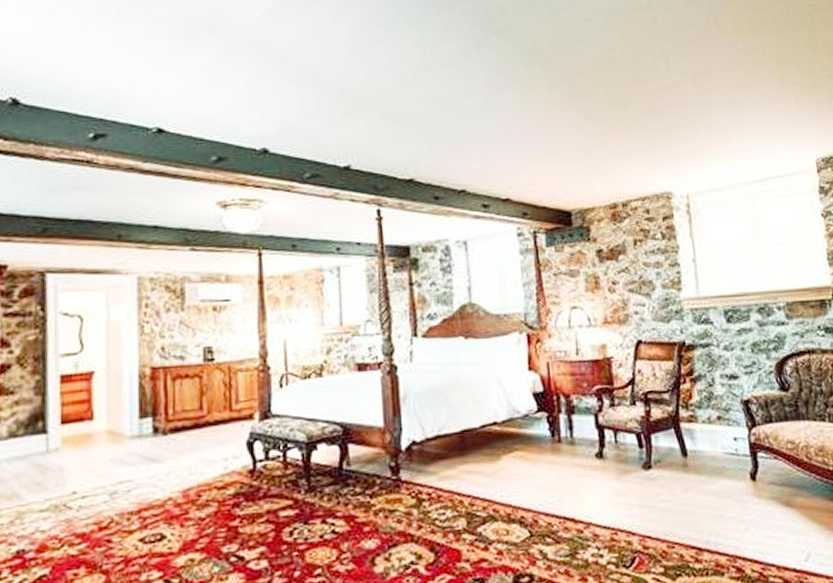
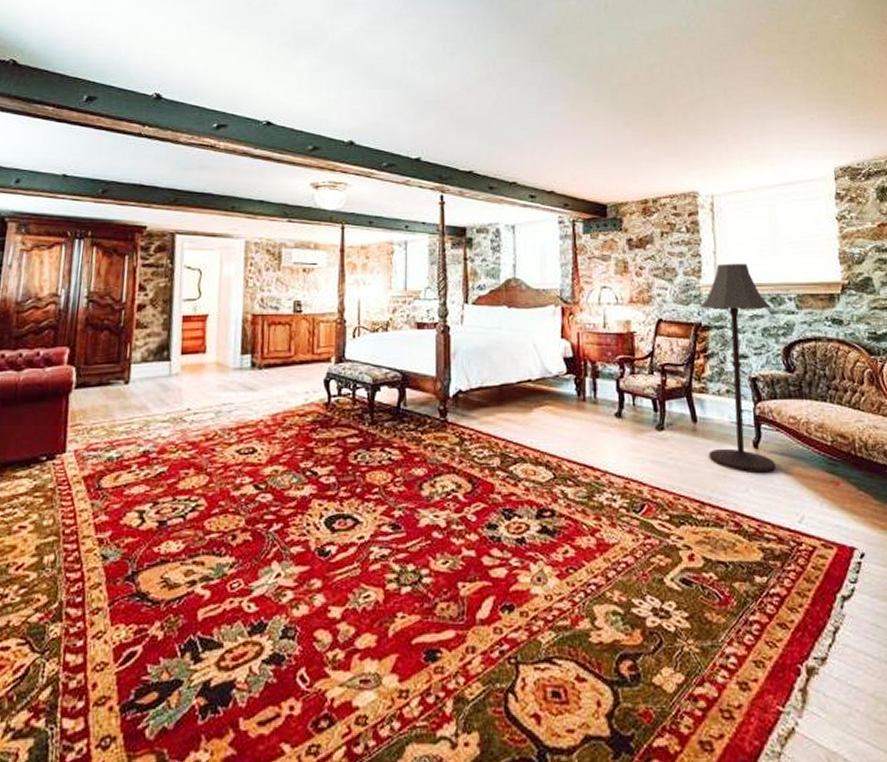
floor lamp: none [682,271,777,509] -> present [700,263,777,472]

